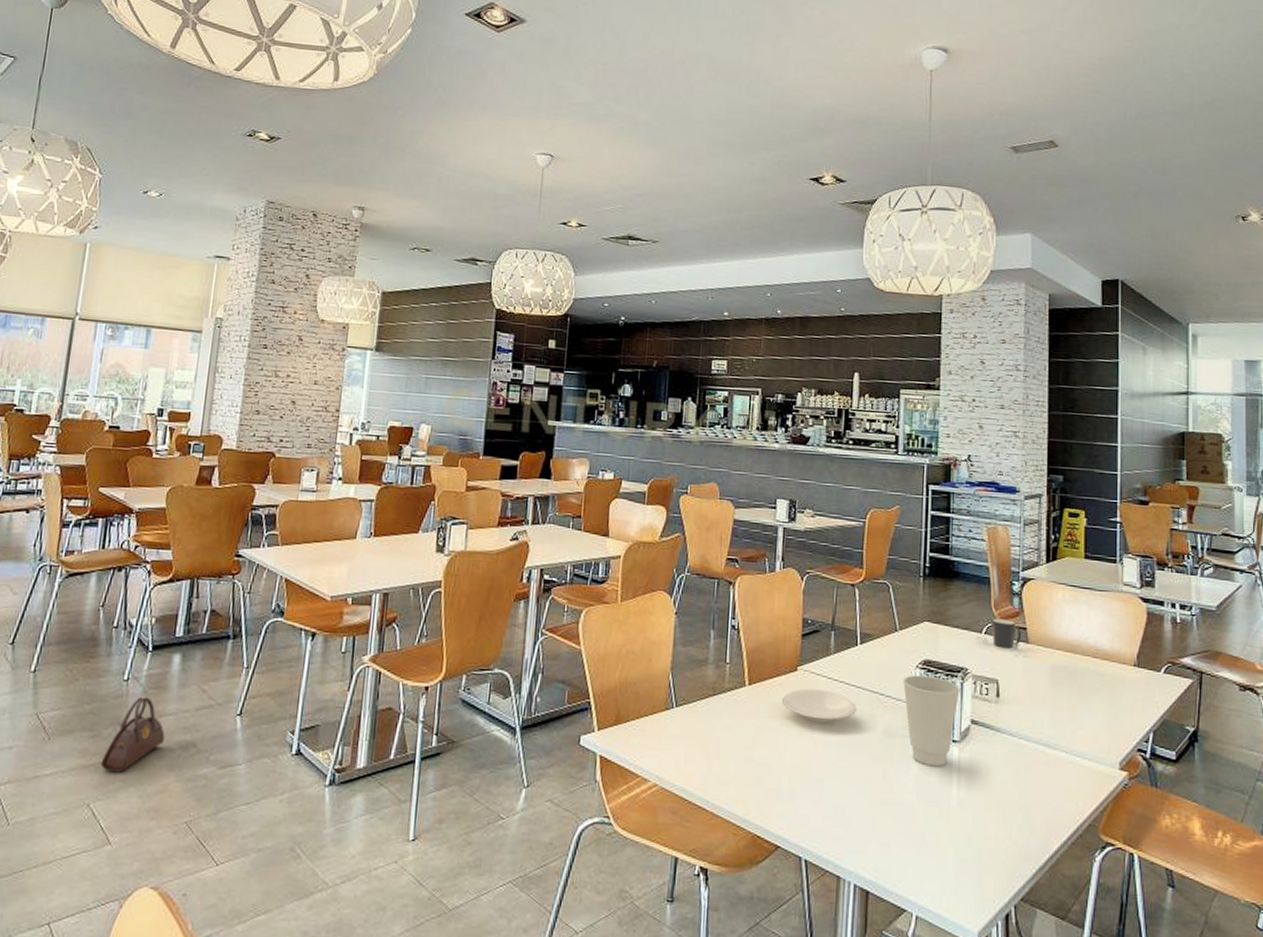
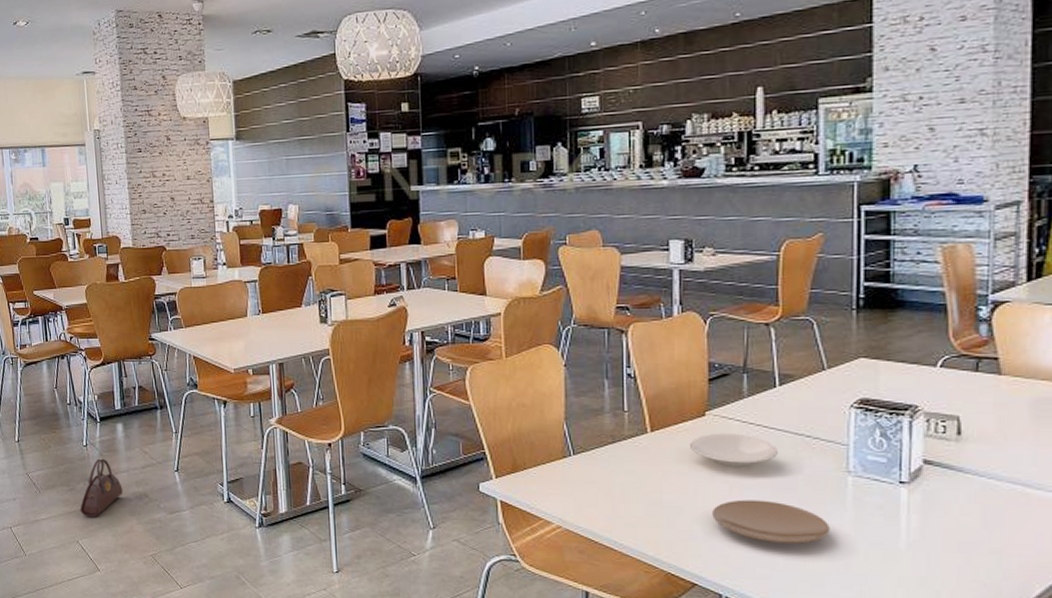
plate: none [798,756,896,803] -> present [712,499,830,545]
cup: present [903,675,960,767] -> none [834,415,908,509]
mug: present [991,618,1021,652] -> none [949,349,990,385]

